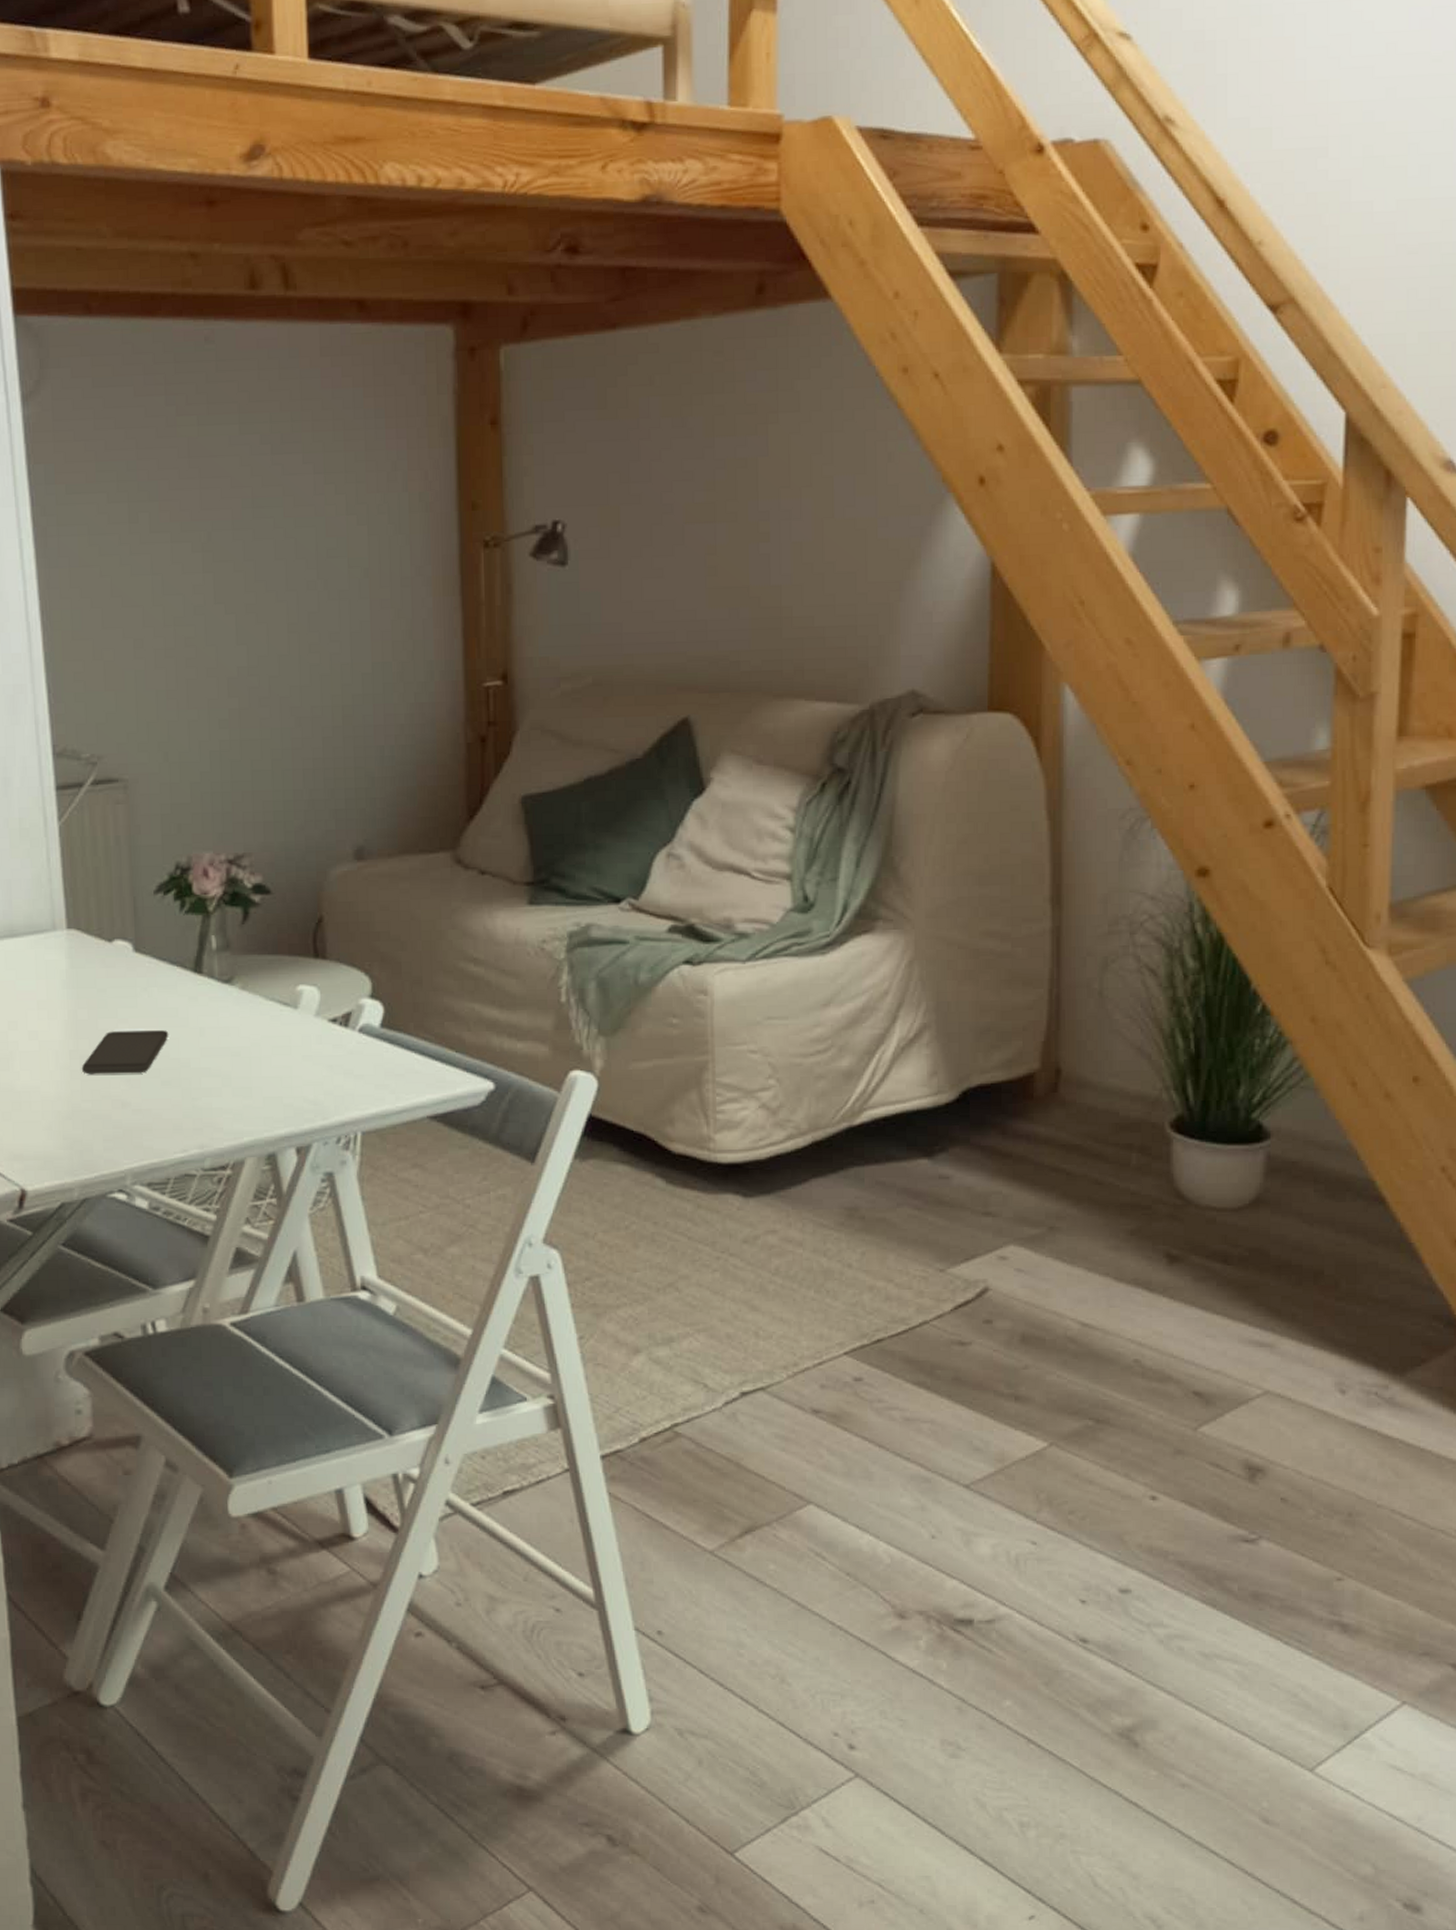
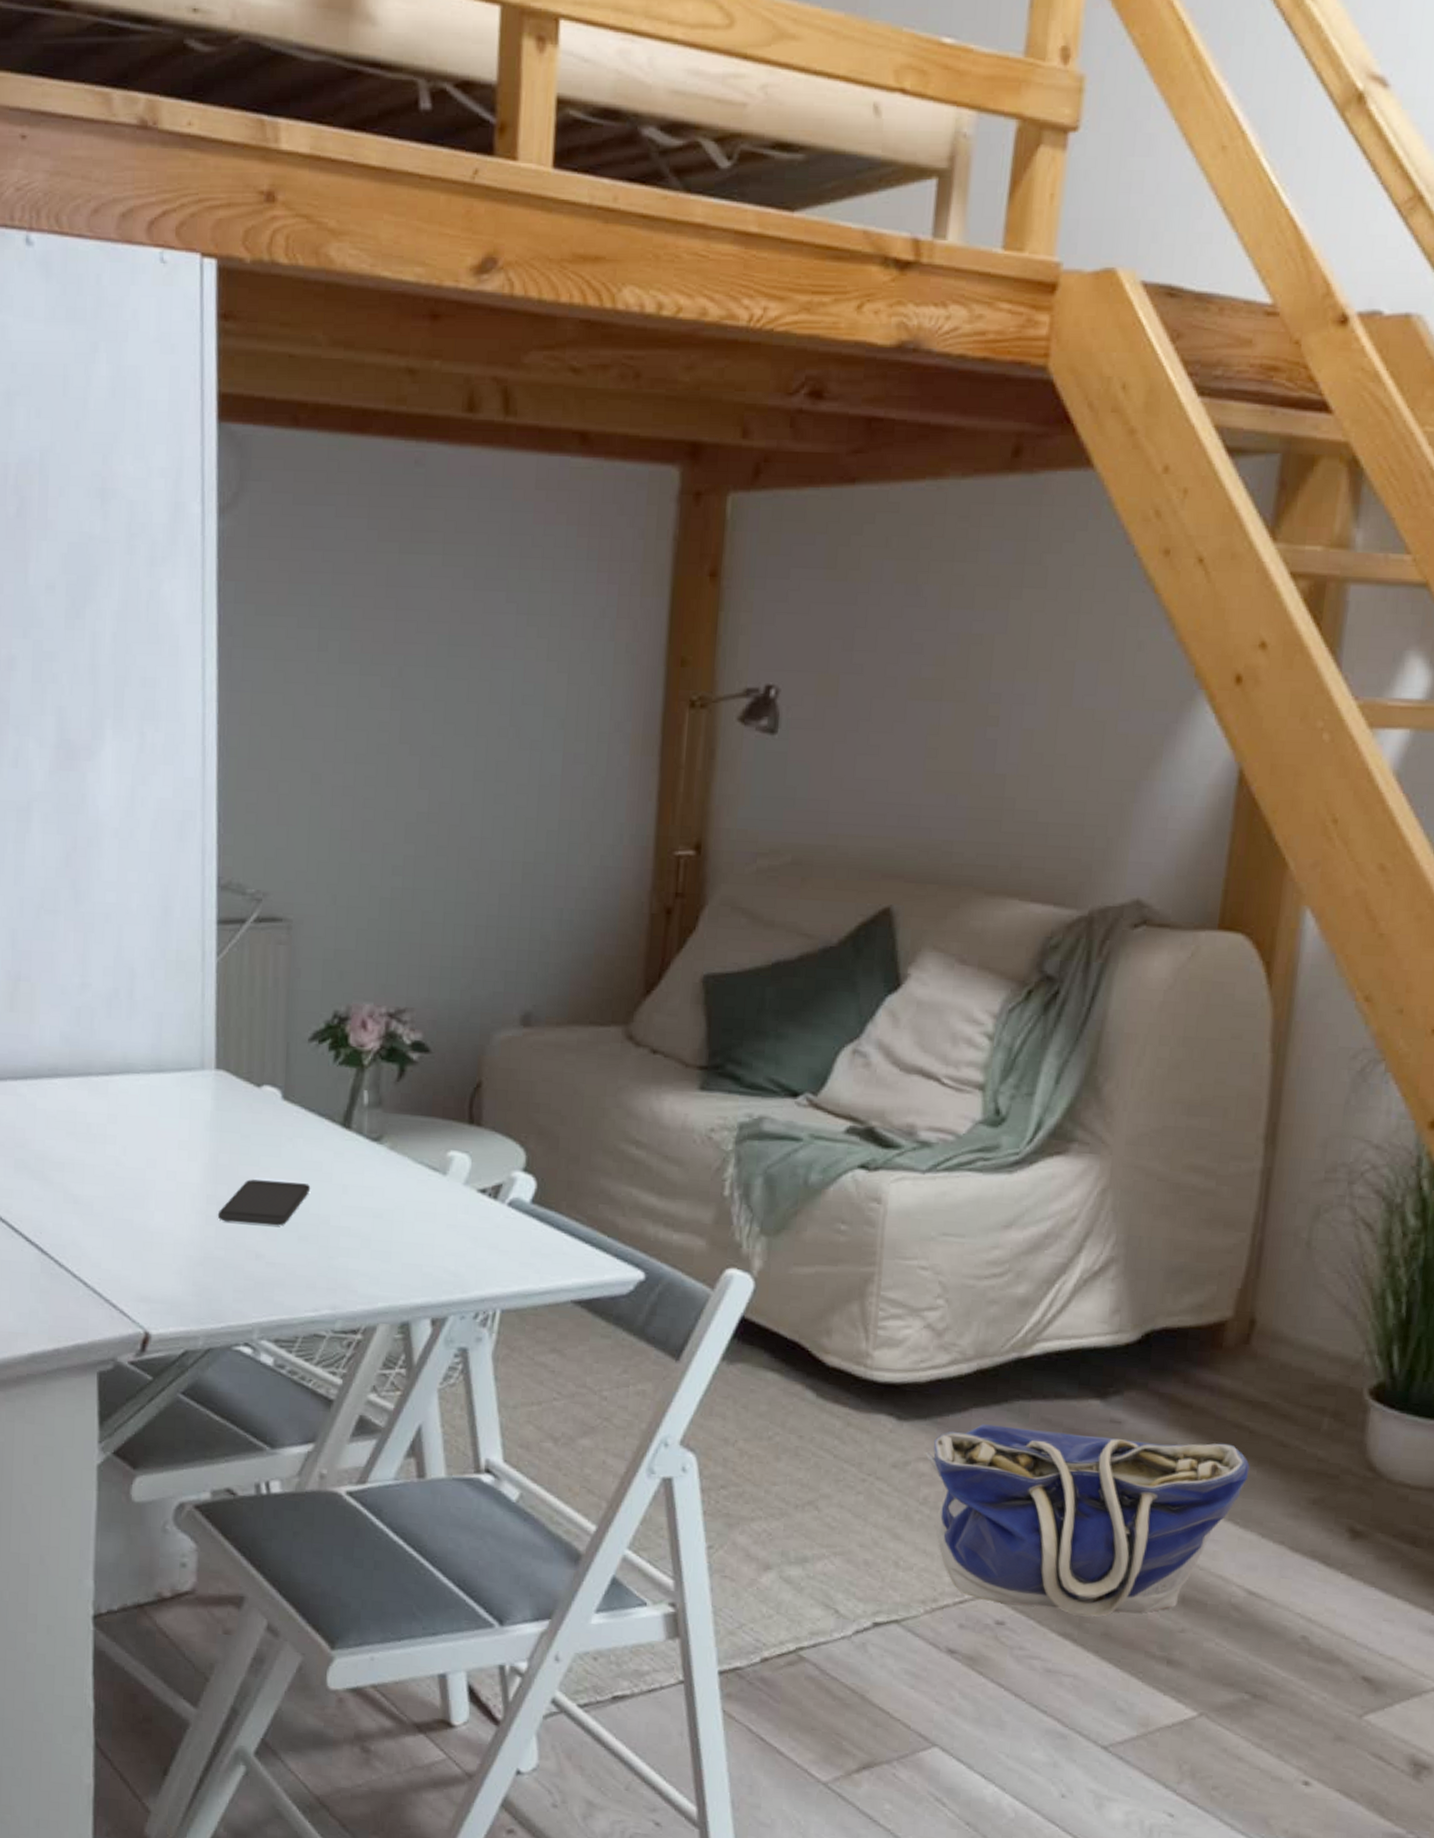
tote bag: none [772,1187,1070,1364] -> present [925,1424,1250,1617]

